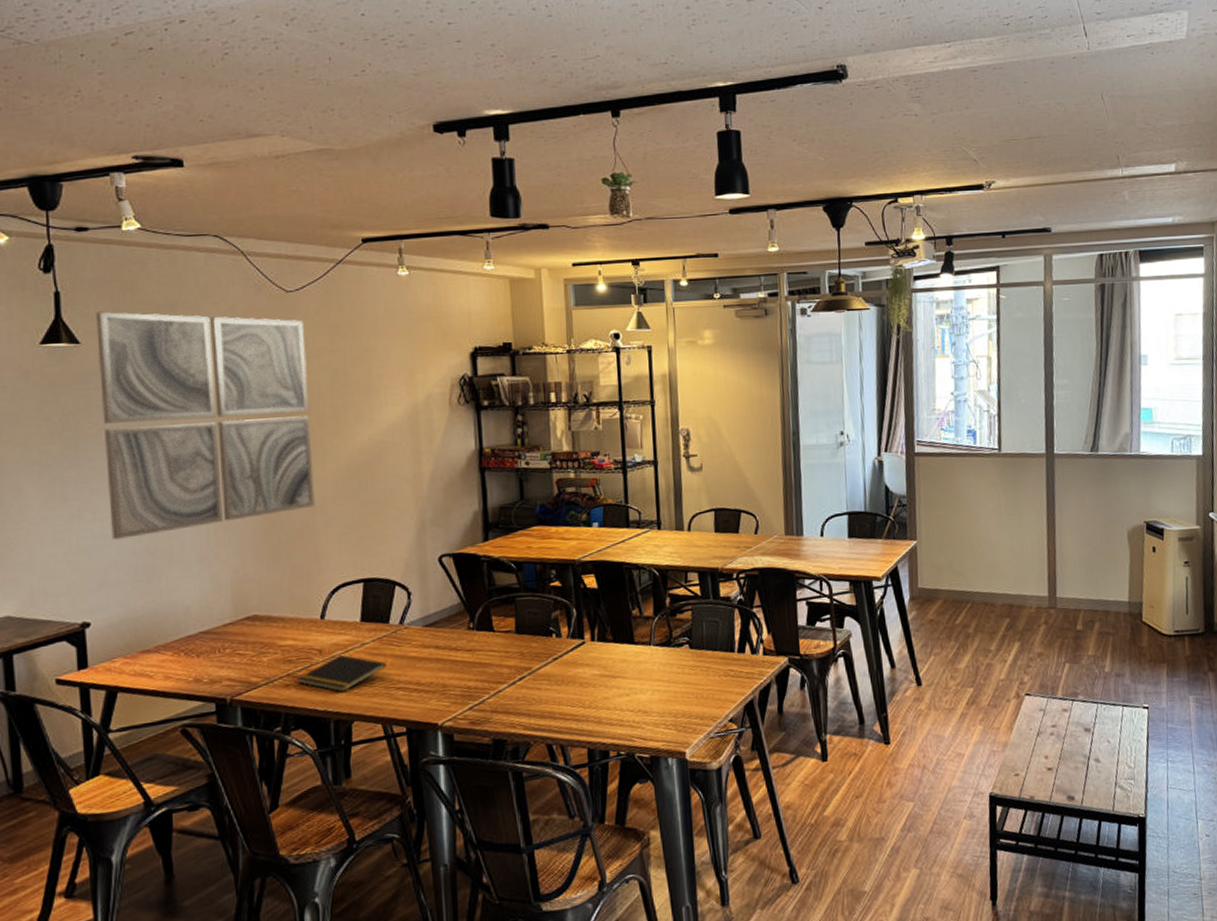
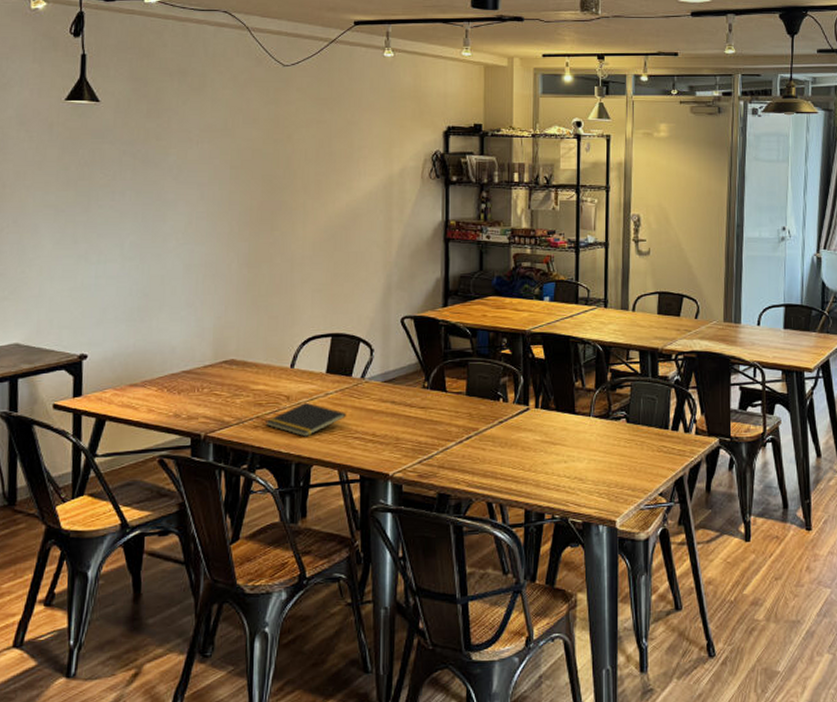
wall art: present [96,311,315,541] -> none [112,74,297,282]

